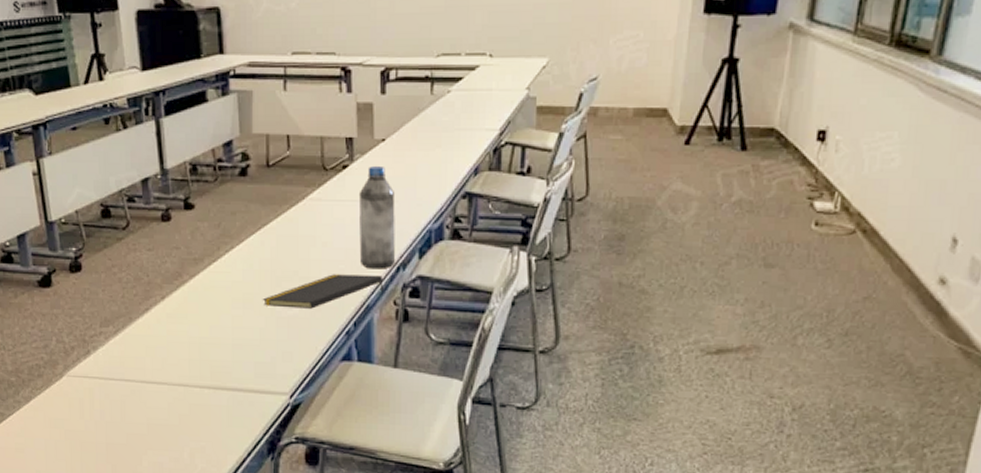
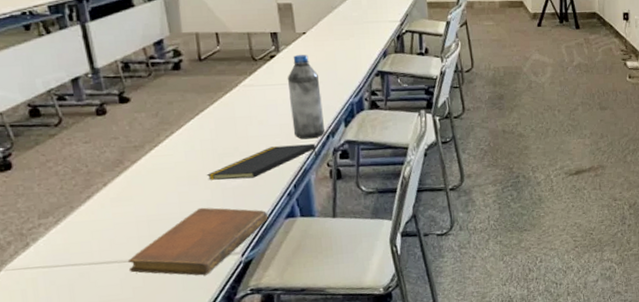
notebook: none [177,336,323,413] -> present [127,207,269,276]

